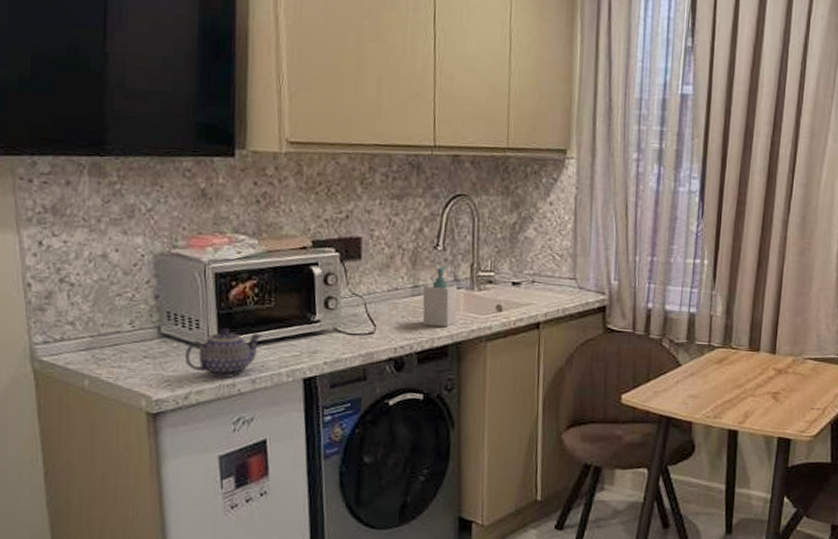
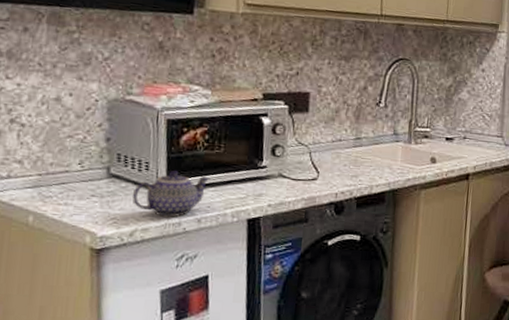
soap bottle: present [422,267,458,327] -> none [363,122,396,175]

